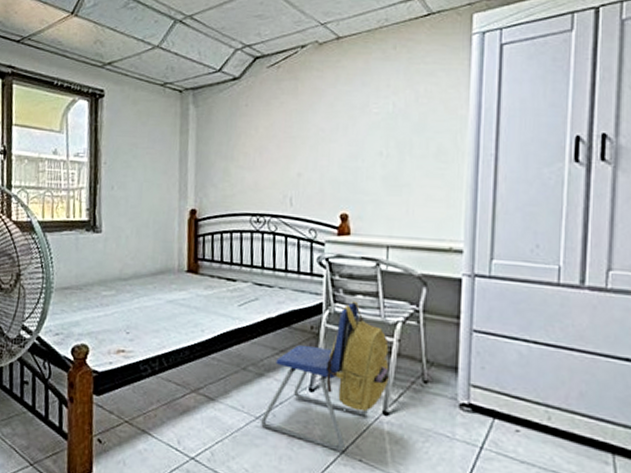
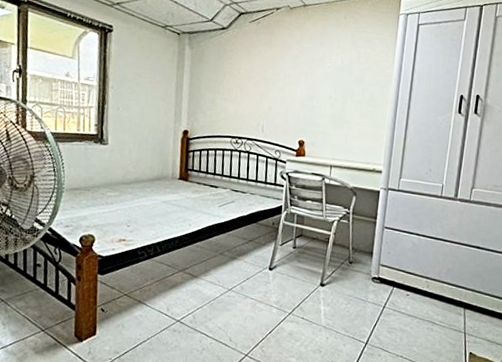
backpack: present [261,301,389,451] -> none [232,205,328,312]

